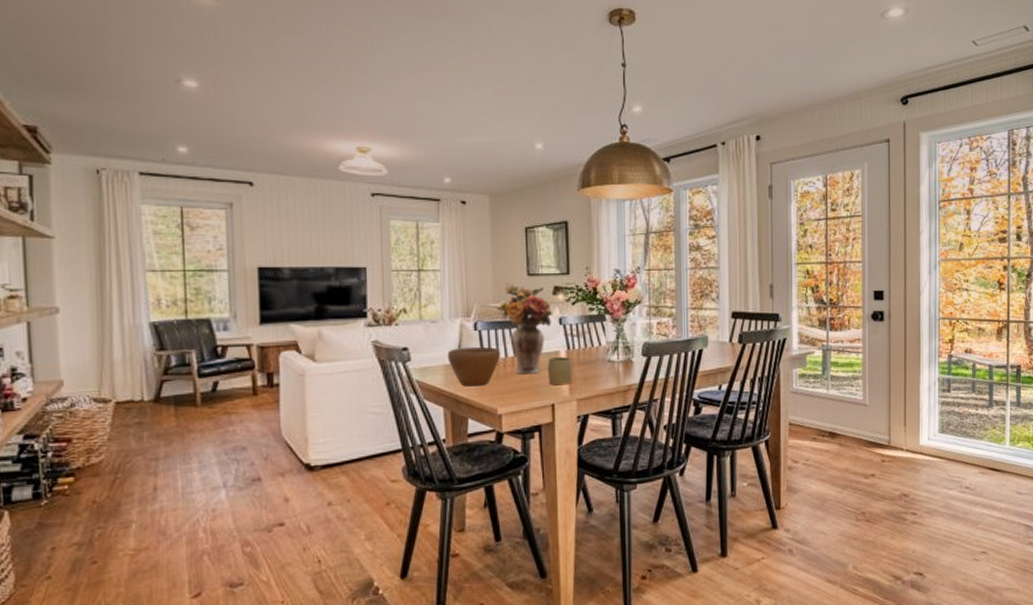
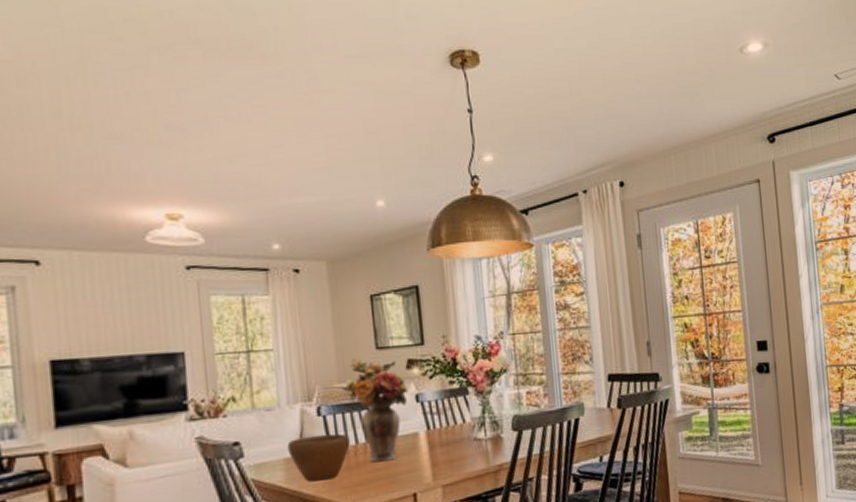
mug: present [548,357,573,386] -> none [405,438,435,472]

